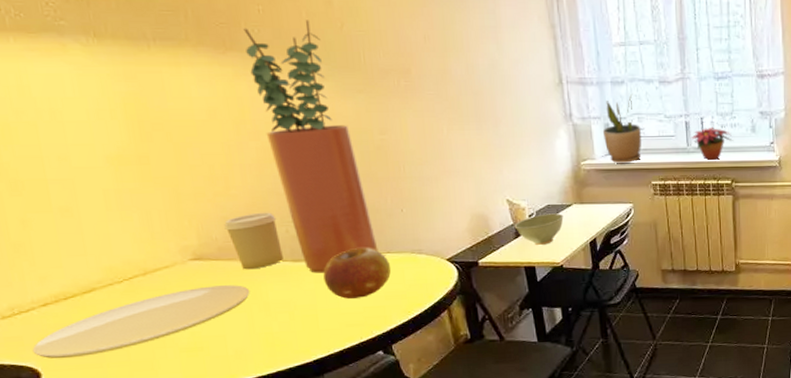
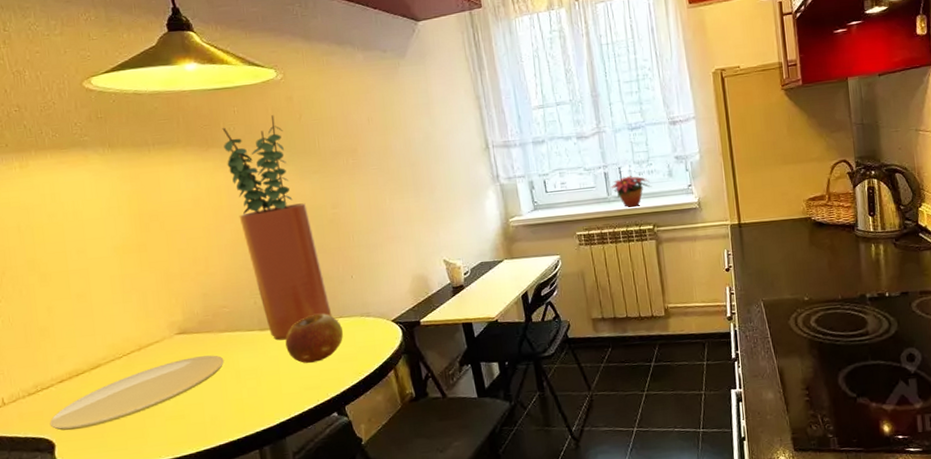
cup: present [224,212,283,270] -> none [204,286,252,341]
bowl: present [514,213,564,246] -> none [451,269,496,303]
potted plant: present [602,93,641,164] -> none [527,150,565,219]

